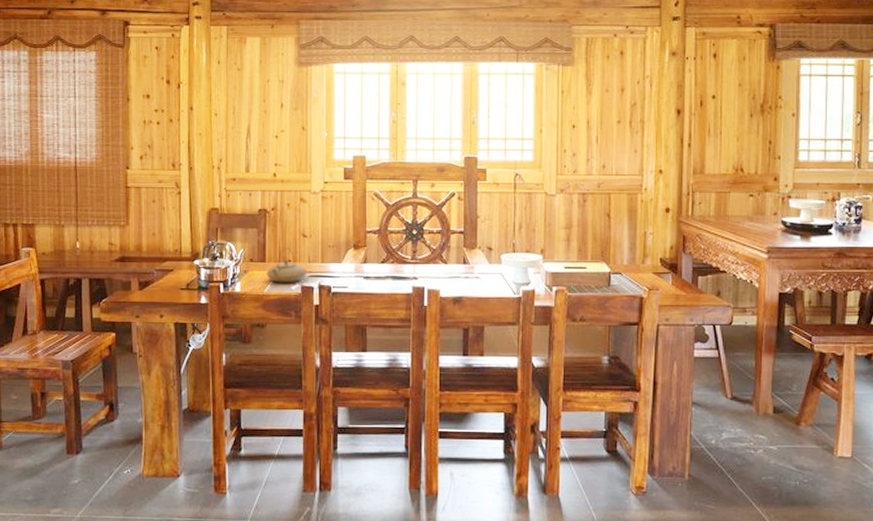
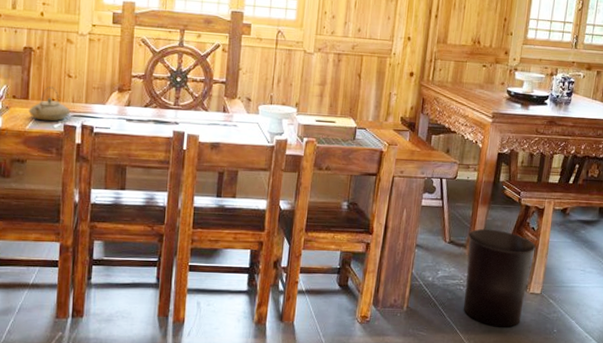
waste bin: none [753,381,838,499] -> present [463,228,536,327]

